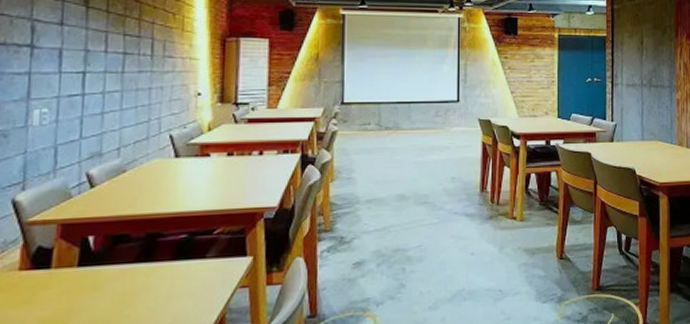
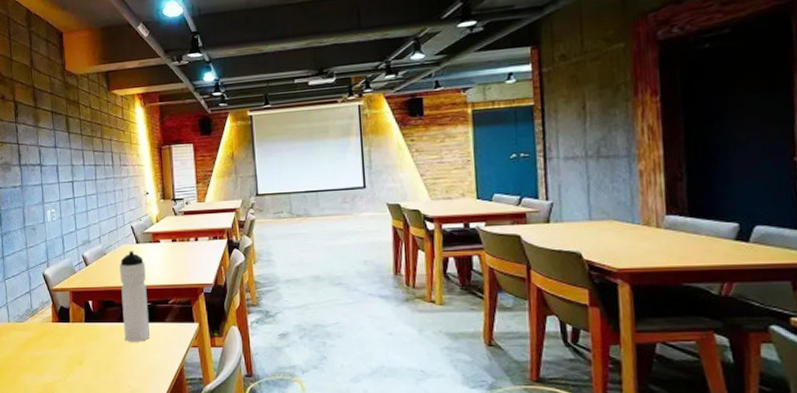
water bottle: none [140,167,185,289] -> present [119,251,150,342]

